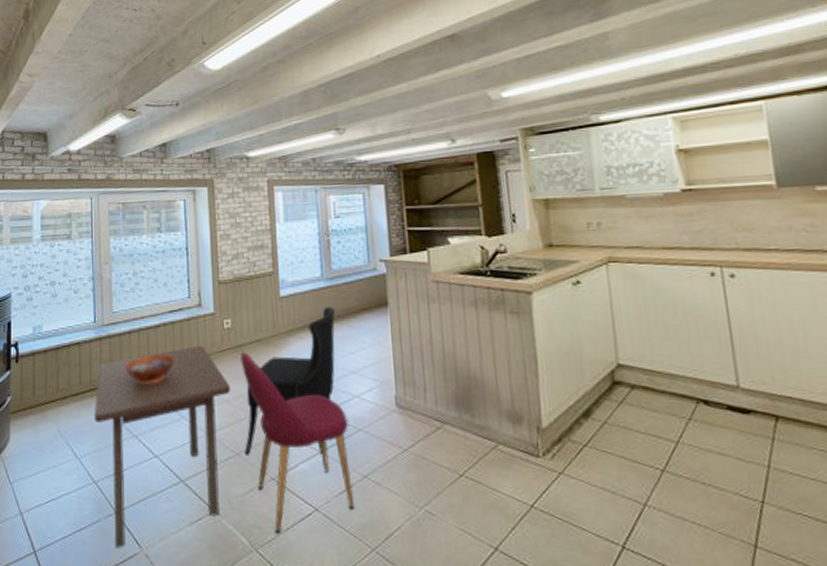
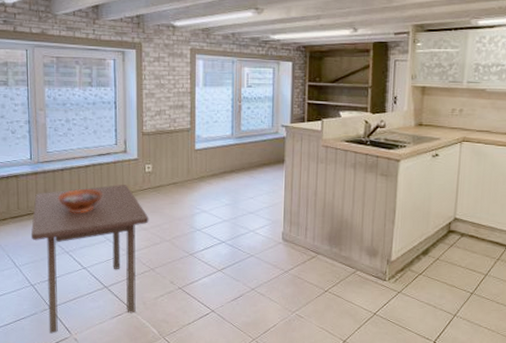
dining chair: present [239,352,355,534] -> none [157,191,244,327]
dining chair: present [245,306,336,455] -> none [158,160,241,272]

